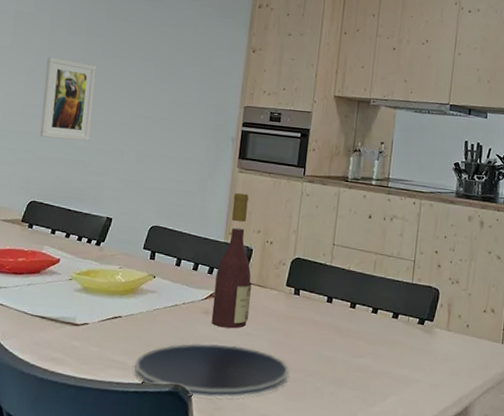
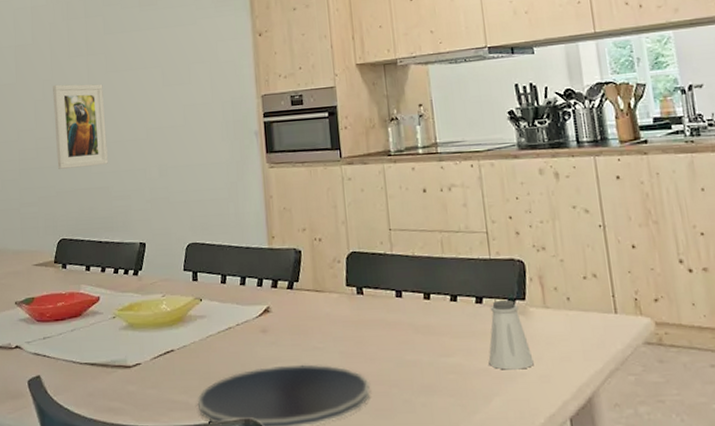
wine bottle: present [211,192,252,329] -> none [266,190,312,346]
saltshaker: none [392,318,429,377] -> present [488,299,534,370]

